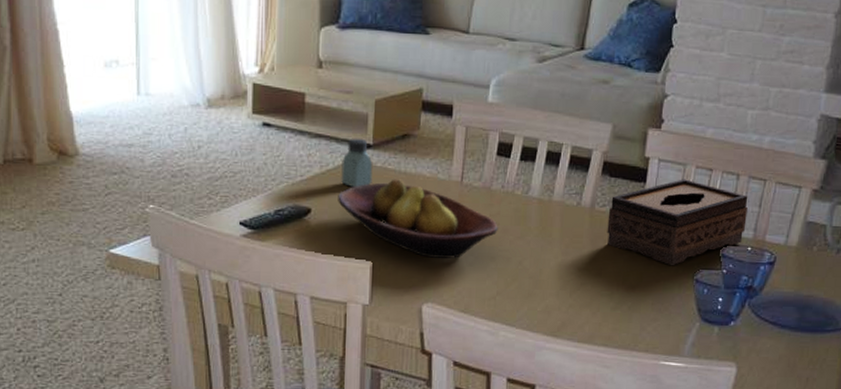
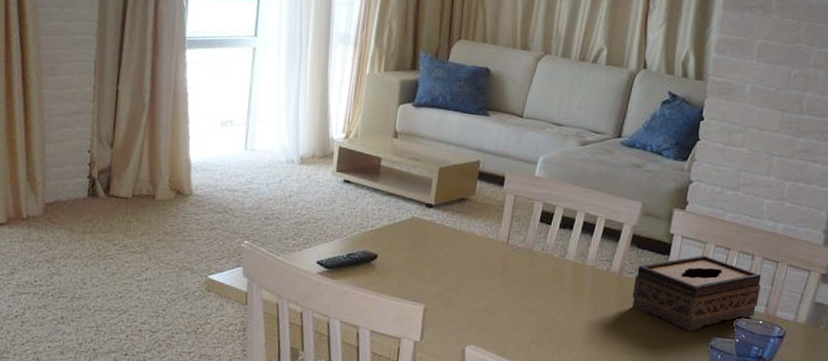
fruit bowl: present [338,179,498,258] -> none [401,235,537,308]
saltshaker: present [341,138,373,188] -> none [405,198,433,241]

